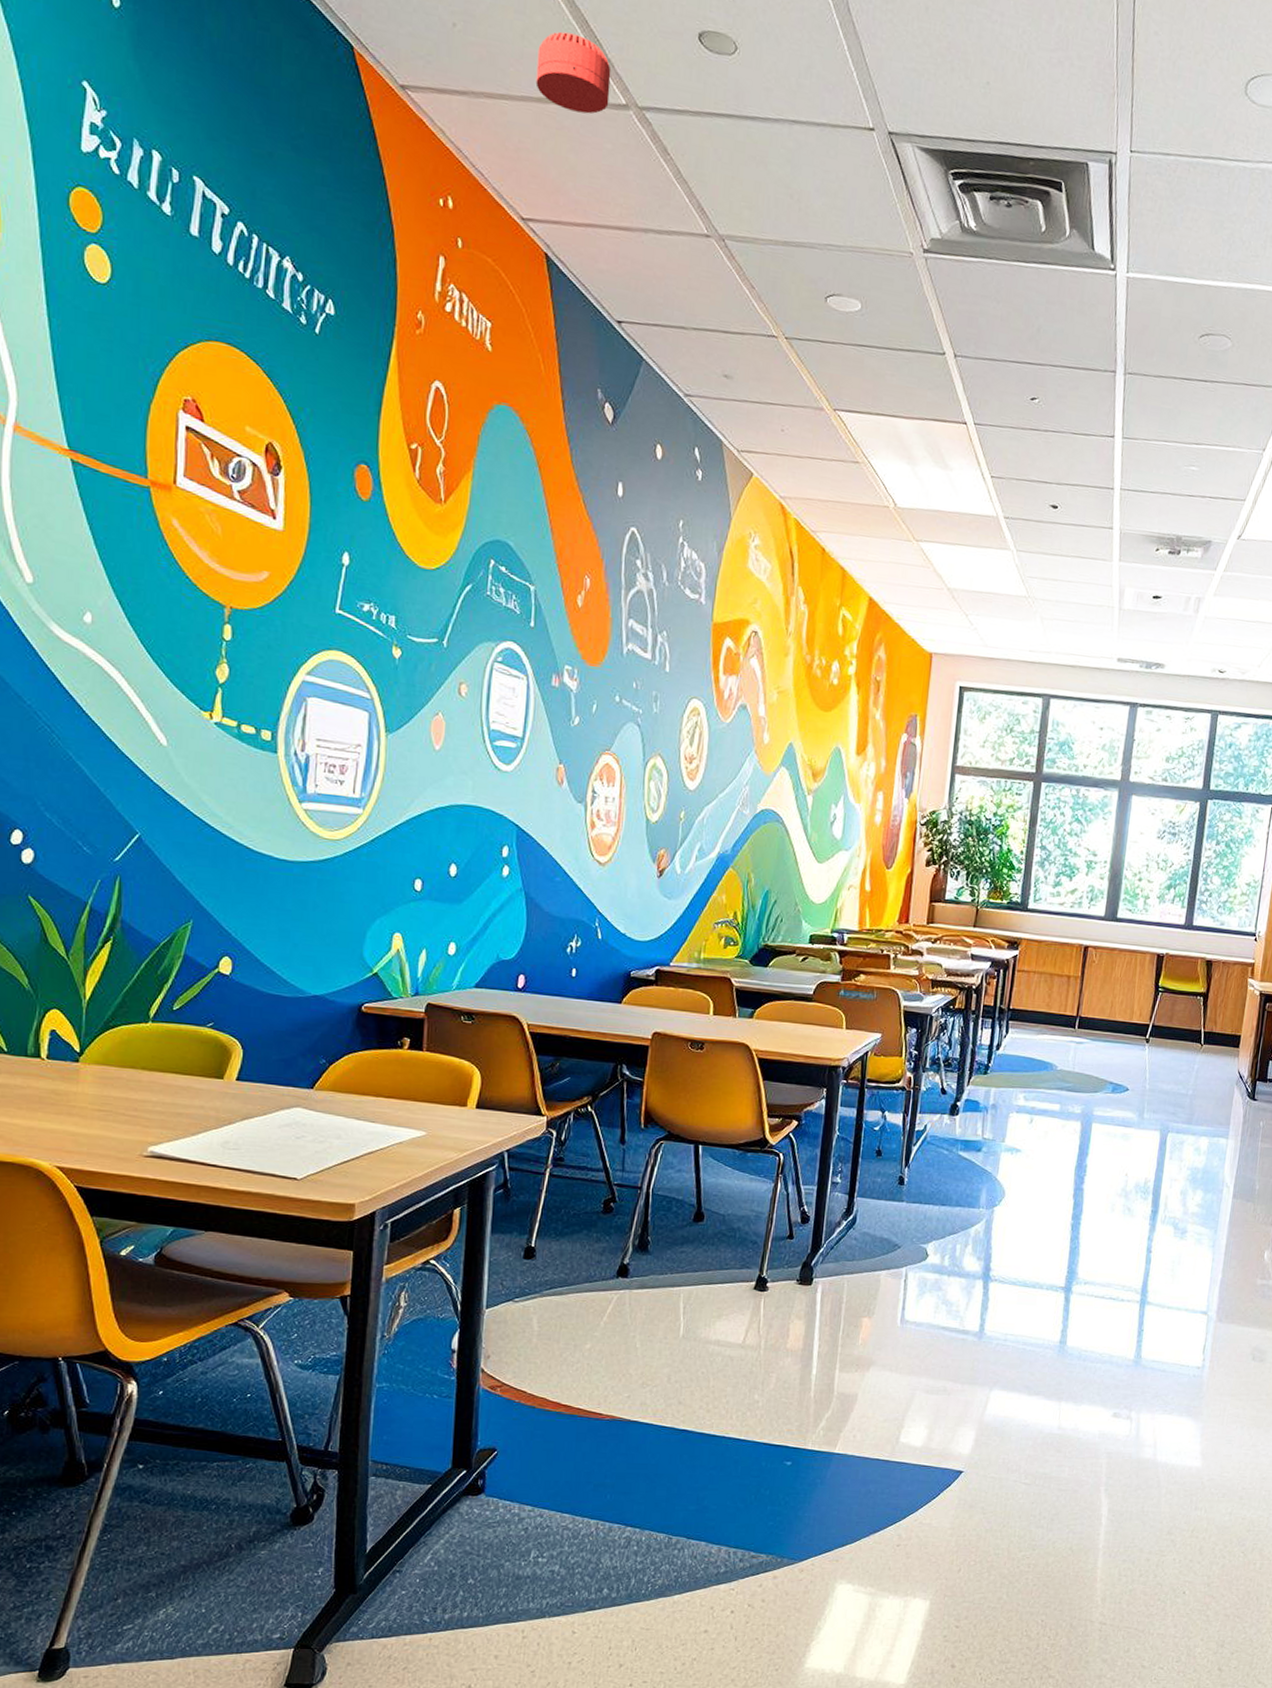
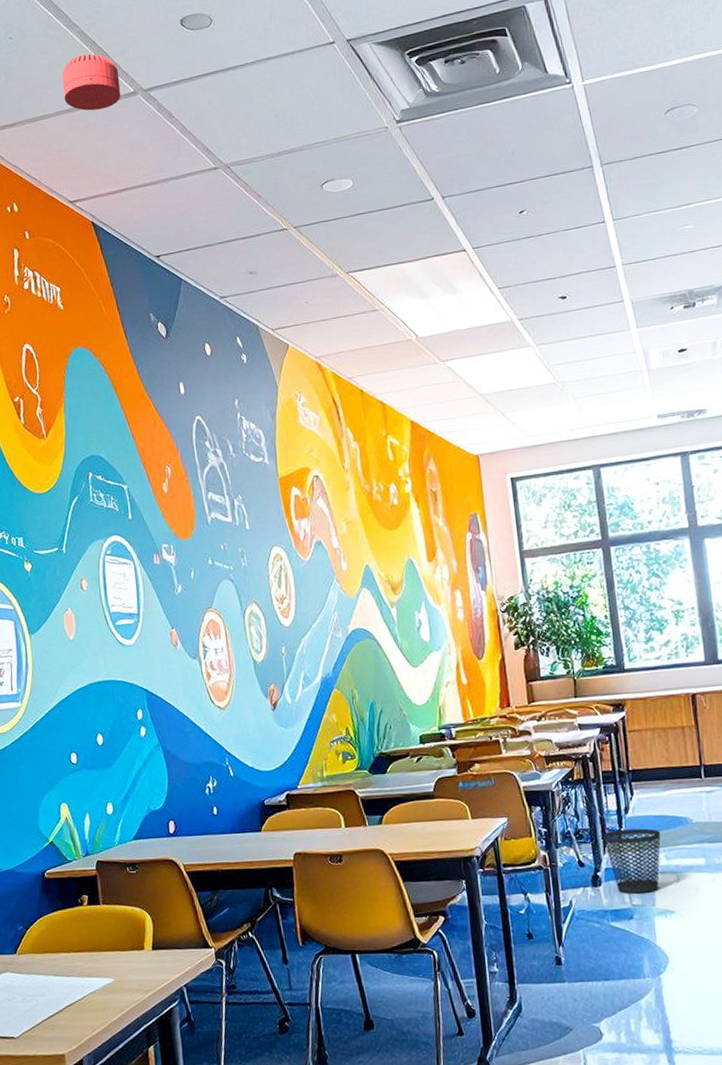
wastebasket: none [970,1064,1026,1129] -> present [603,828,661,894]

